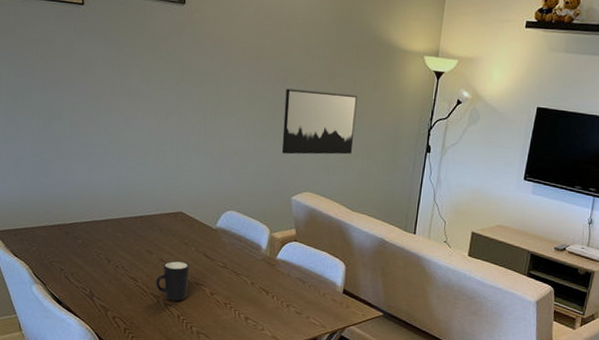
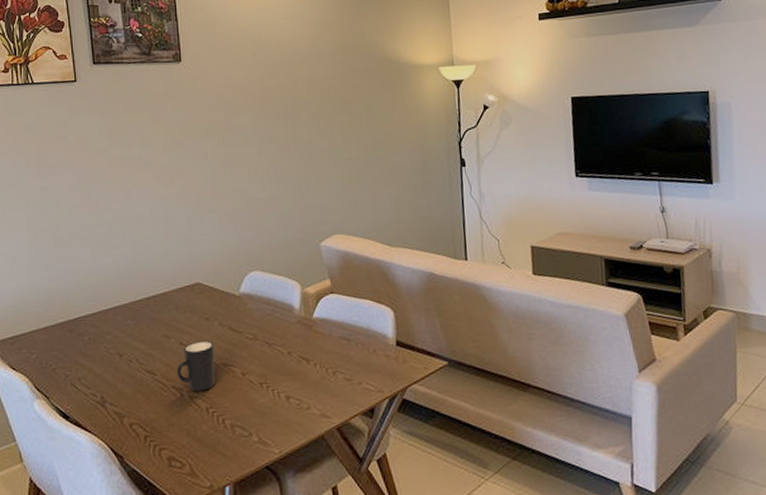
wall art: present [281,88,358,155] -> none [297,120,380,197]

